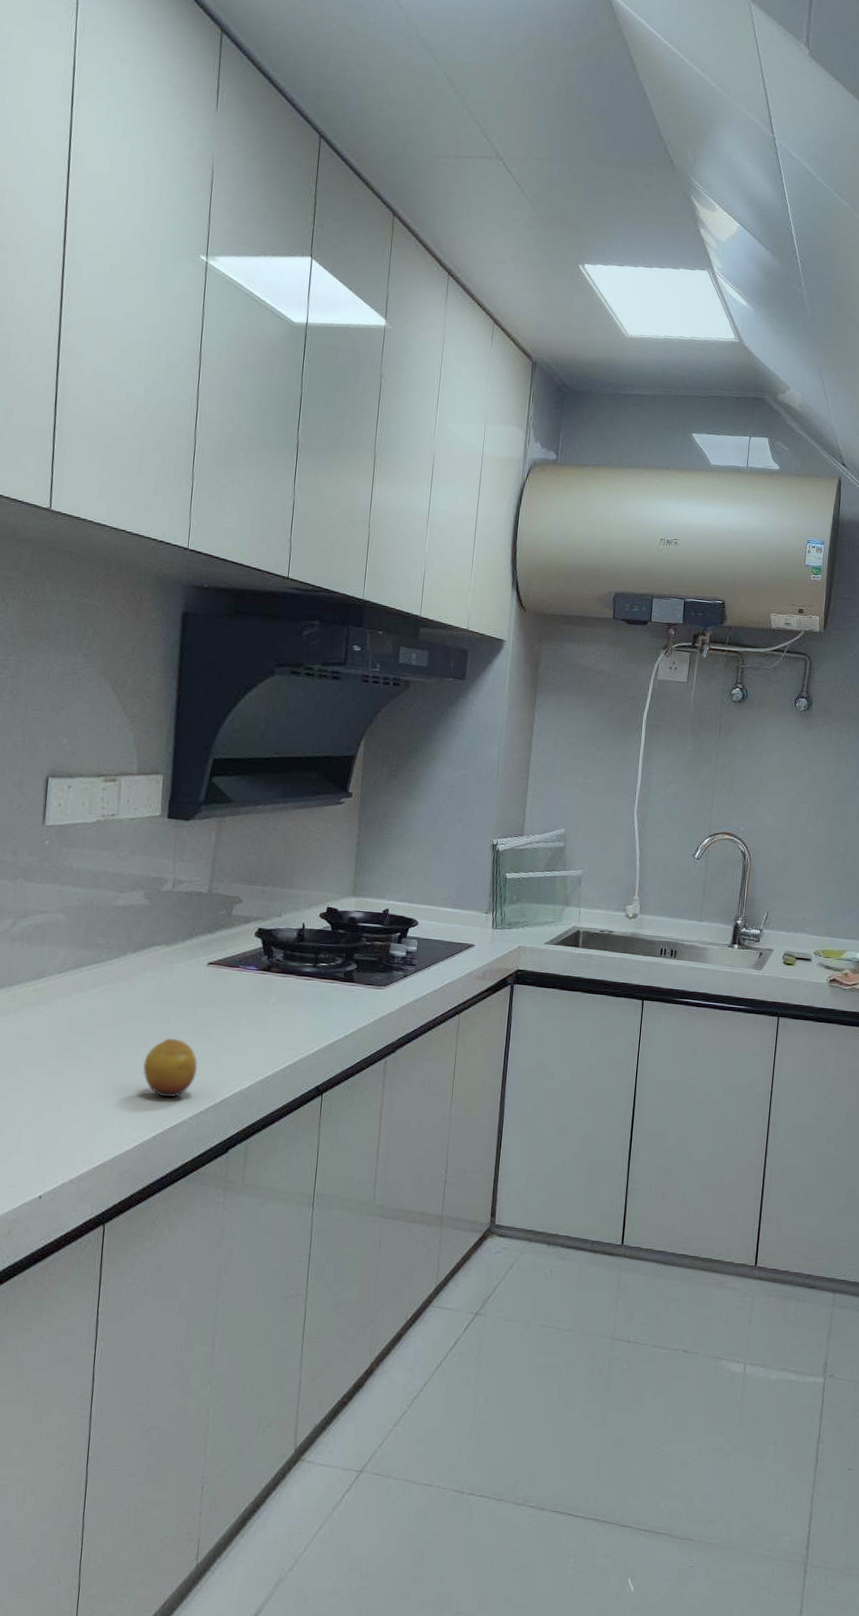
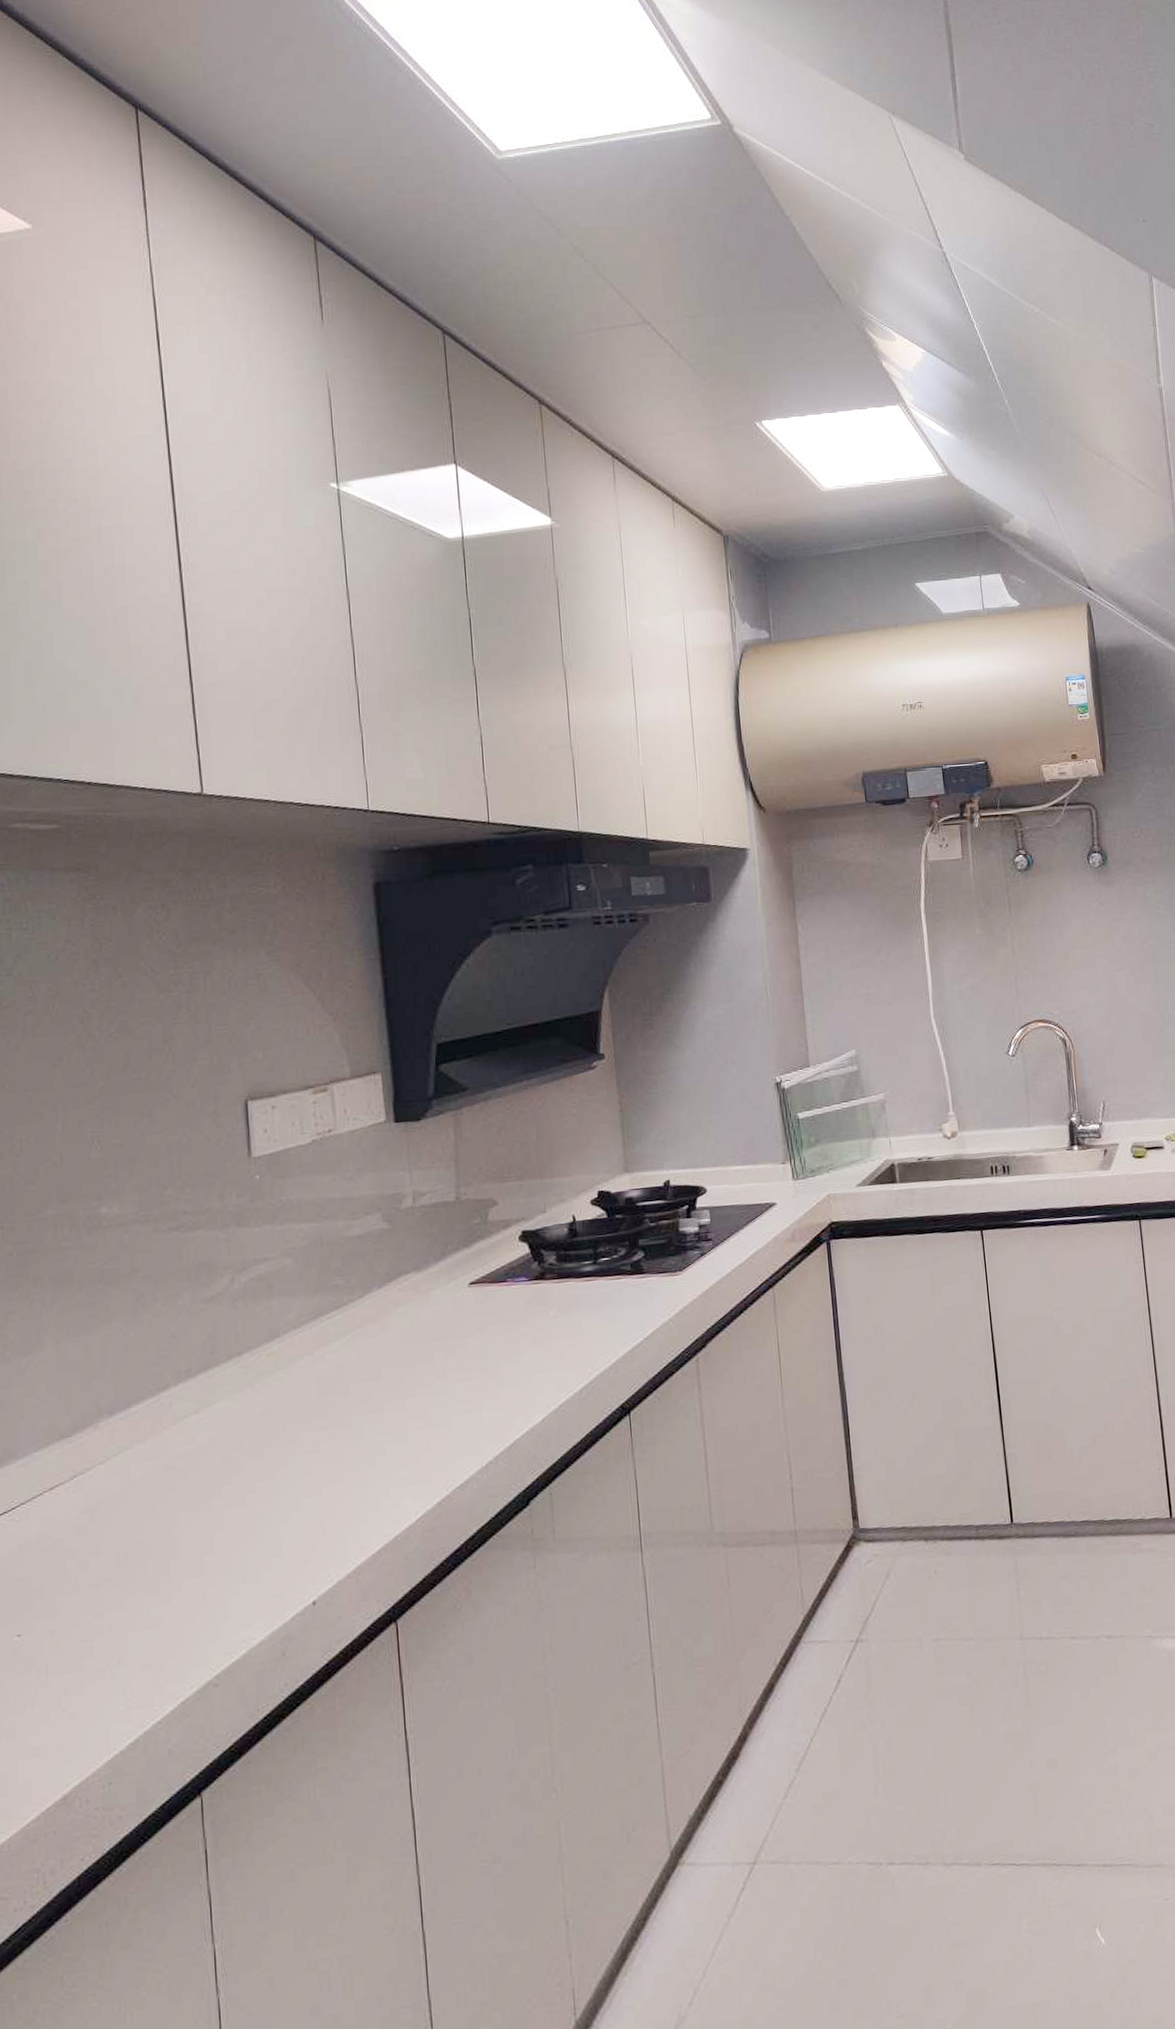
fruit: present [142,1038,198,1098] -> none [411,1380,478,1453]

